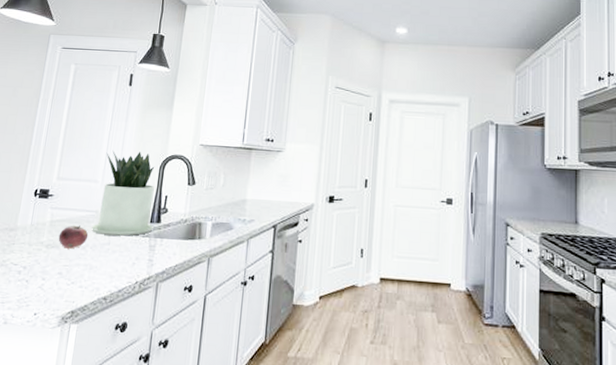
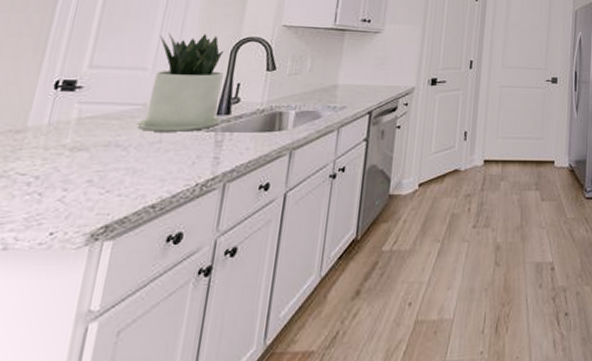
fruit: present [58,225,89,249] -> none [88,122,132,151]

